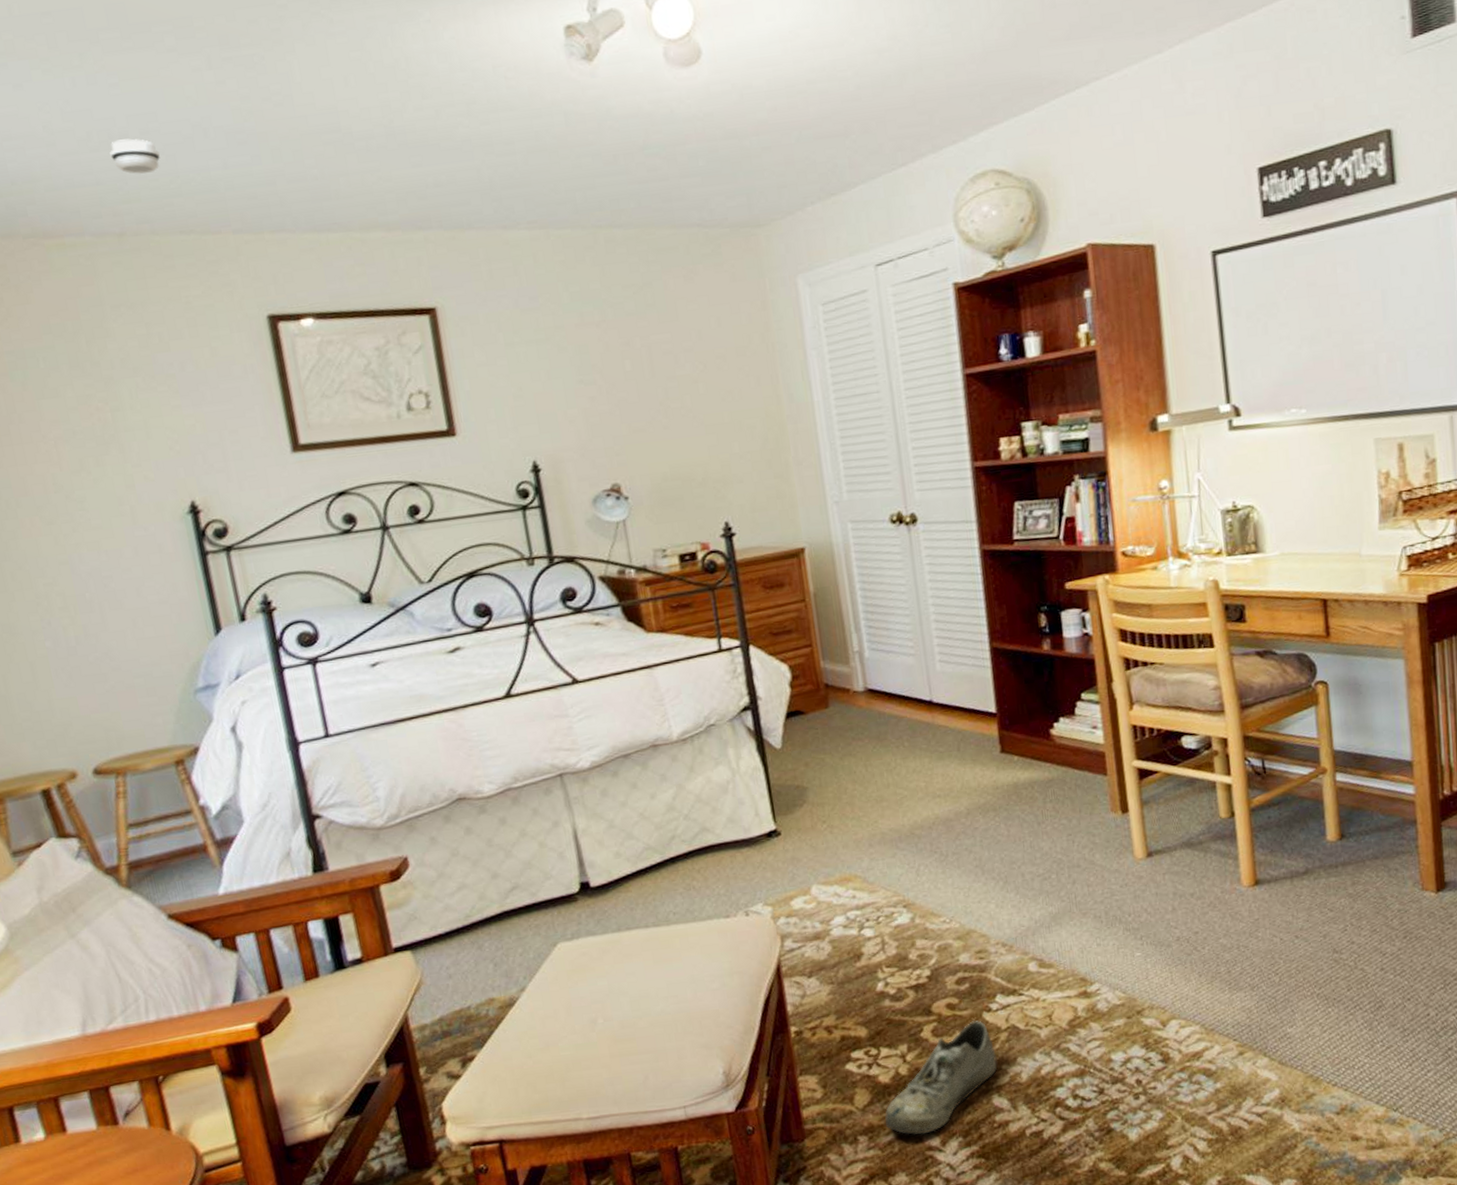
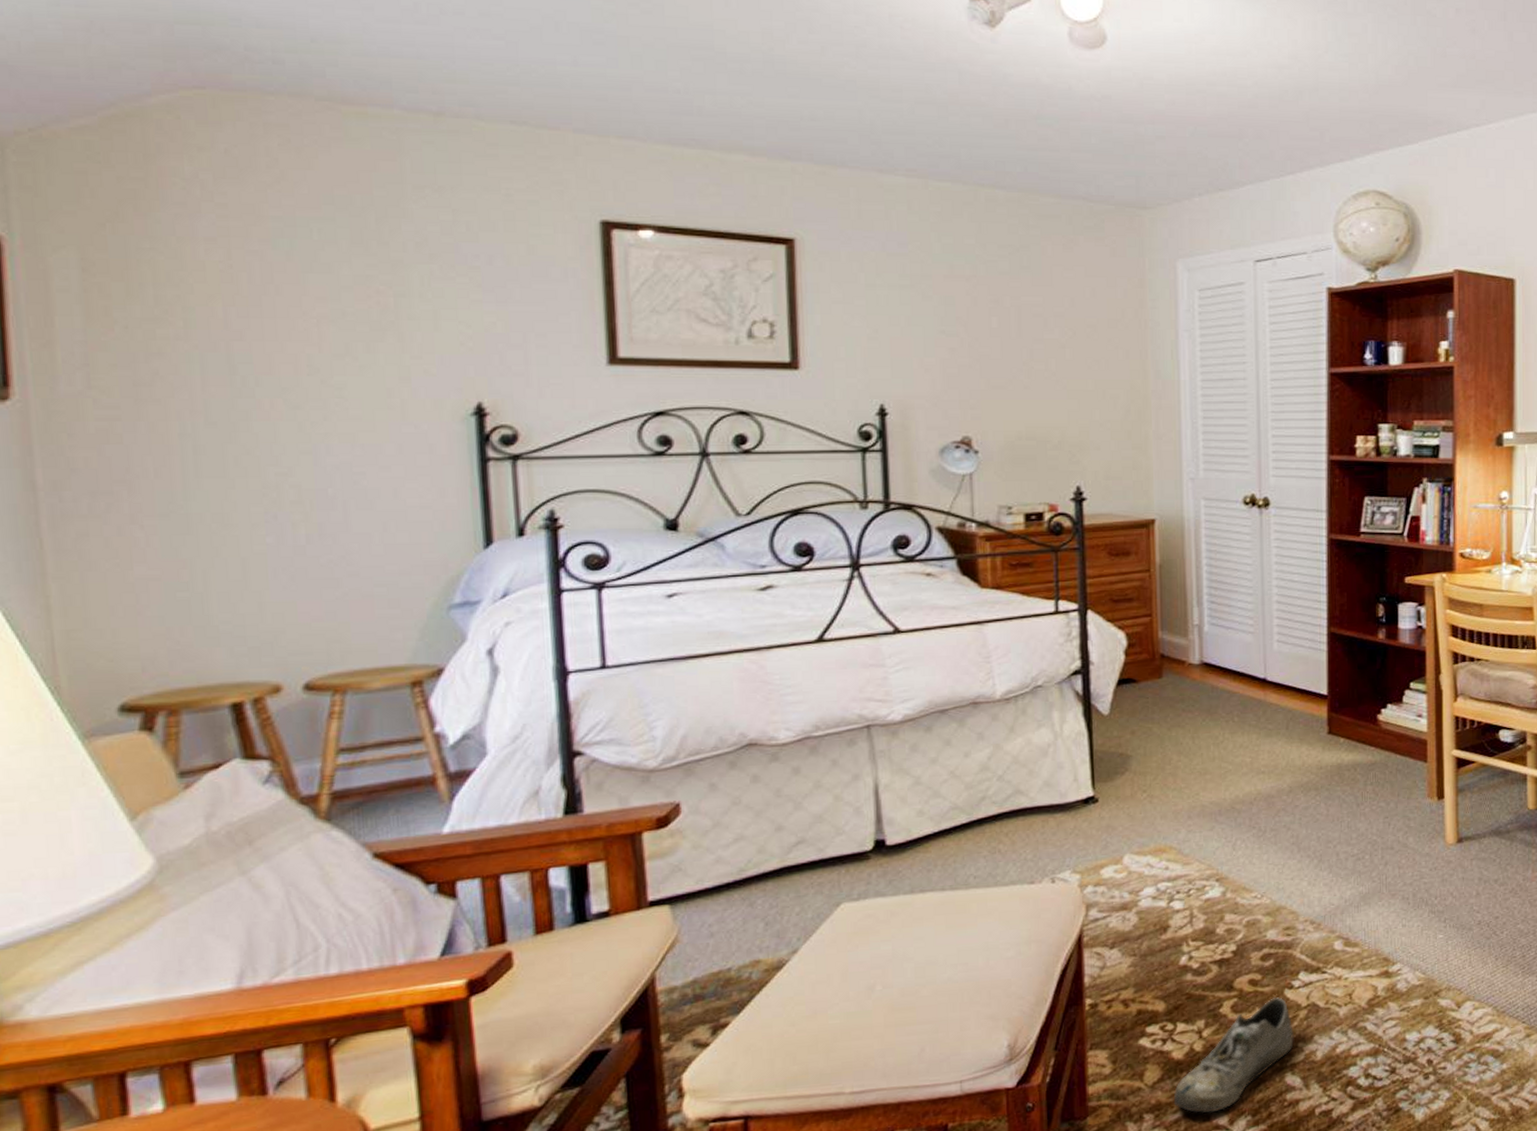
smoke detector: present [110,138,160,174] -> none [439,16,499,56]

